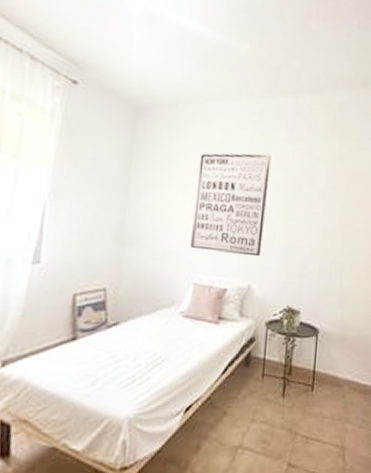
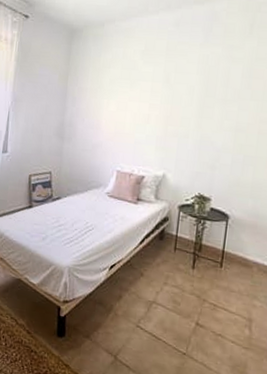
wall art: present [191,153,271,257] -> none [114,59,187,150]

